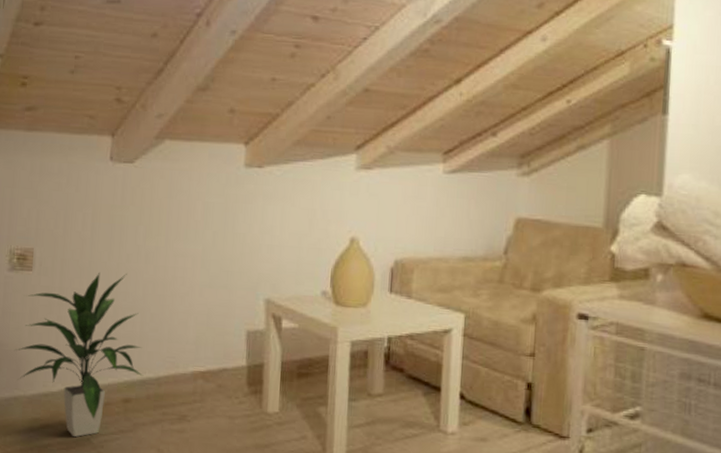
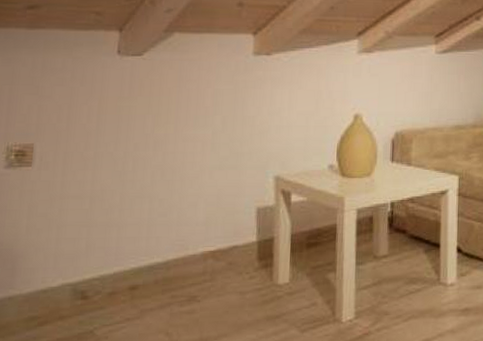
indoor plant: present [15,272,144,437] -> none [11,162,152,331]

